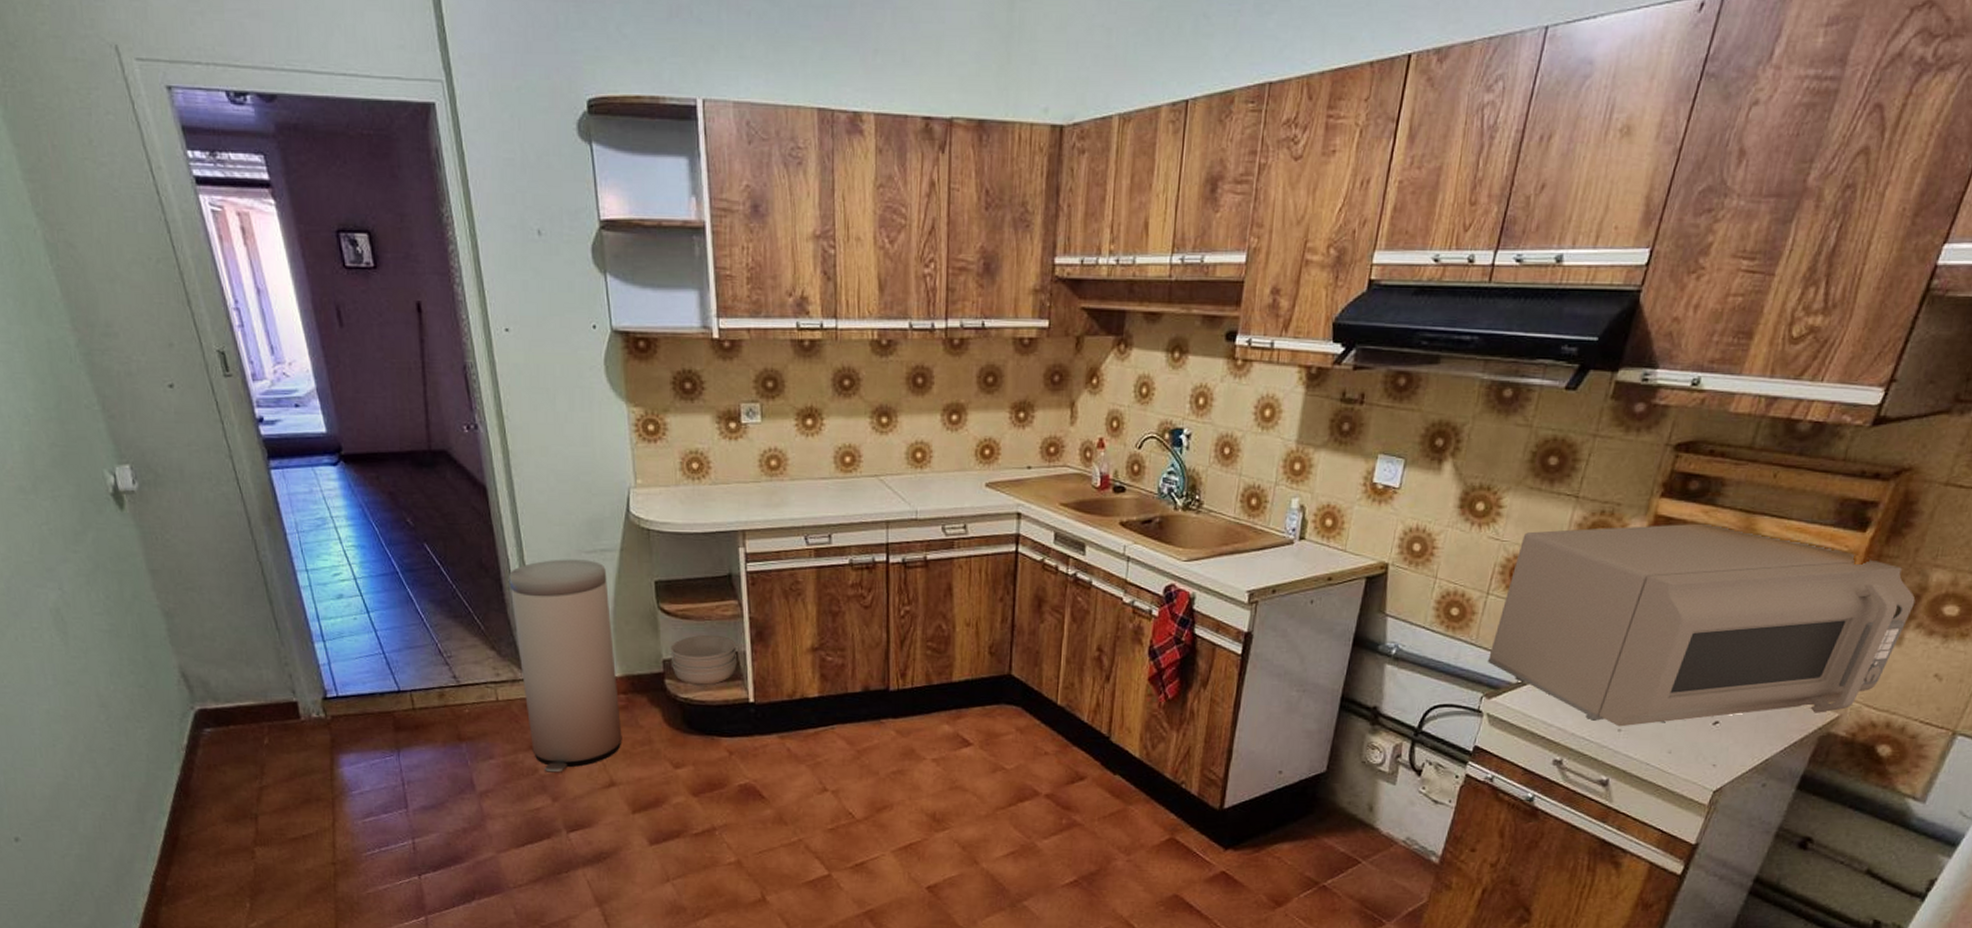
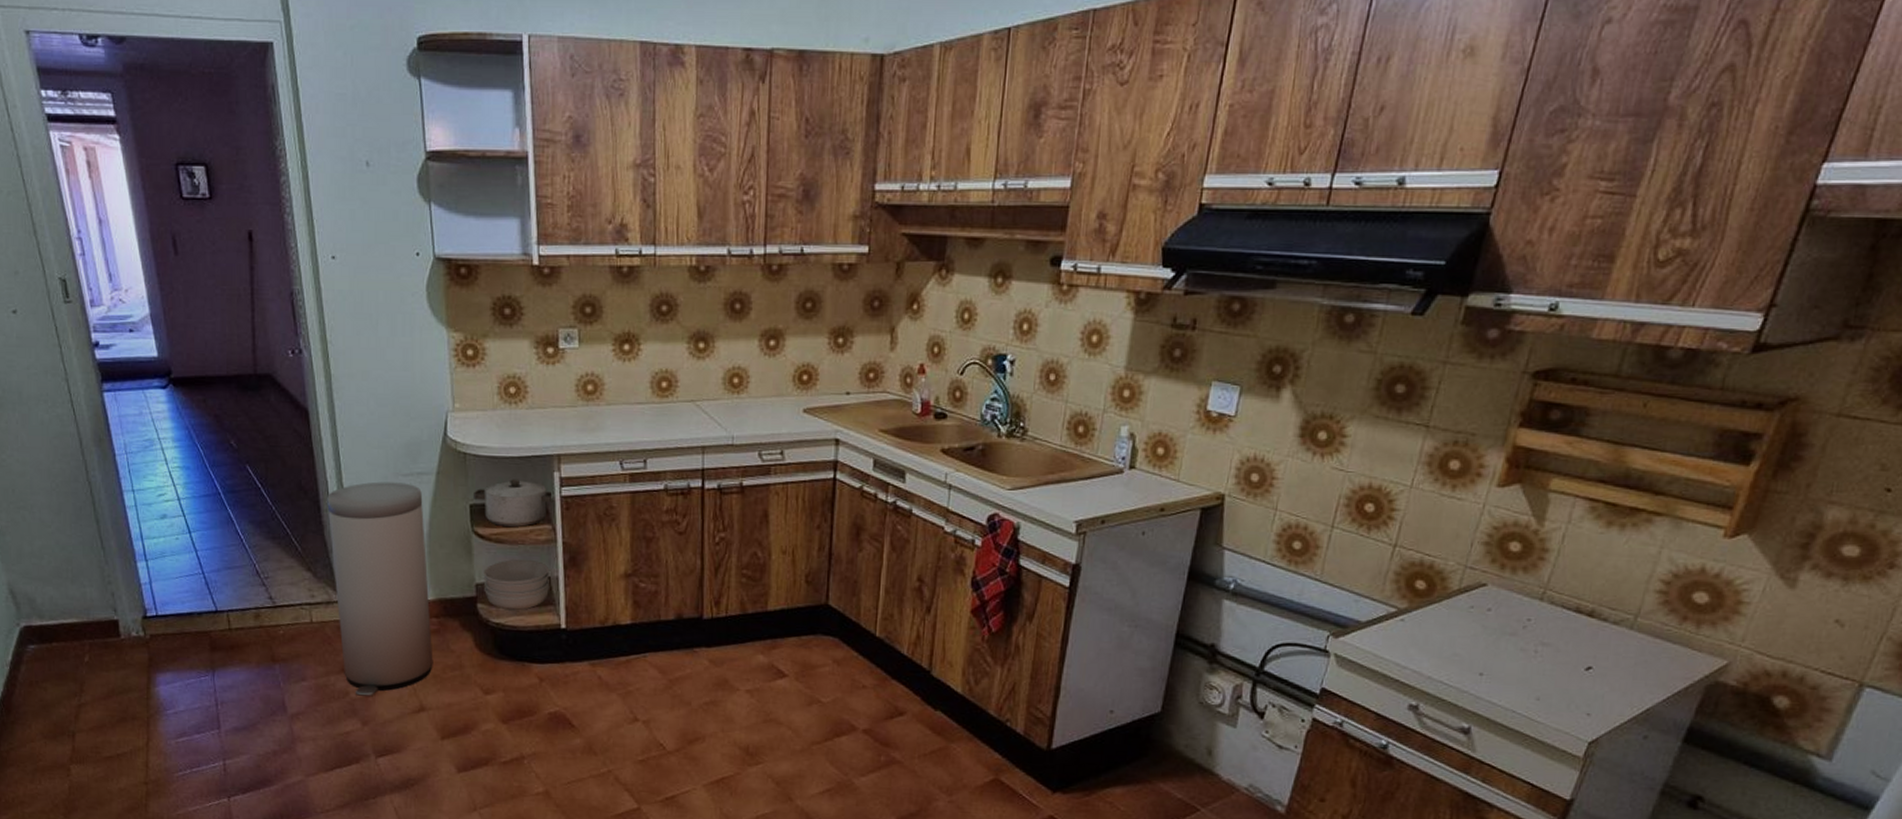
cooking pot: none [657,555,739,603] -> present [472,479,554,527]
microwave: present [1488,523,1916,727] -> none [1334,454,1810,671]

